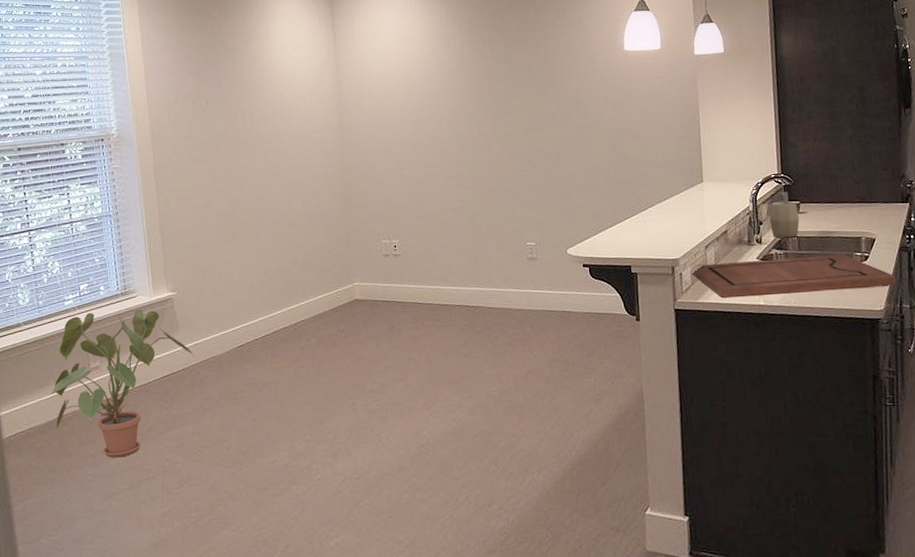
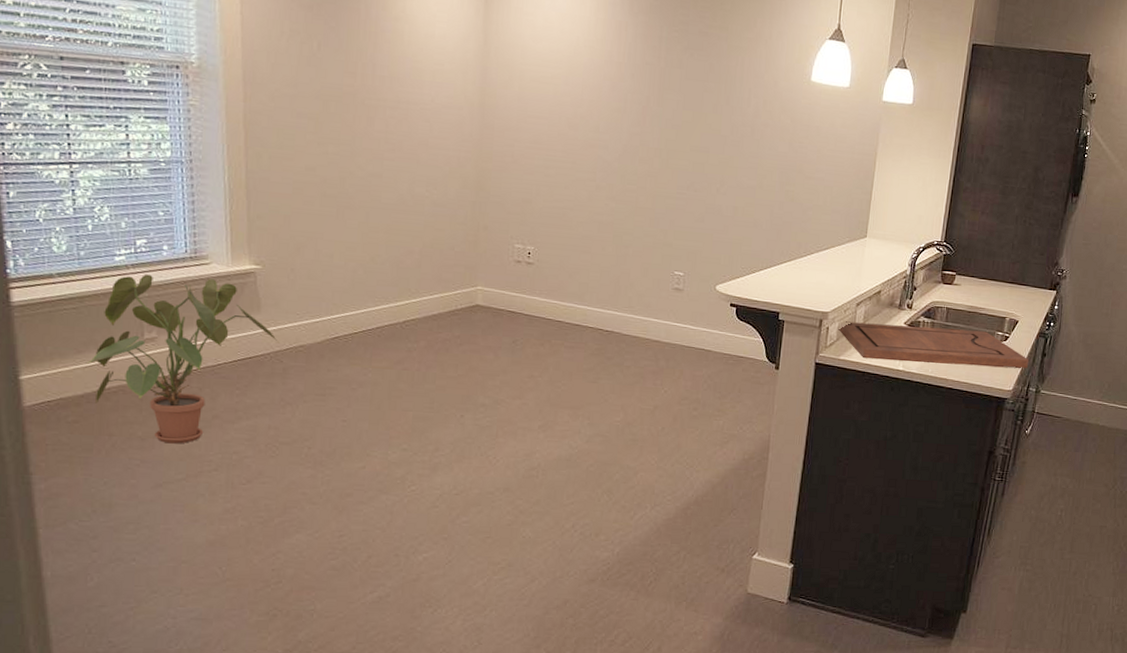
soap dispenser: present [769,191,800,238] -> none [923,260,953,308]

